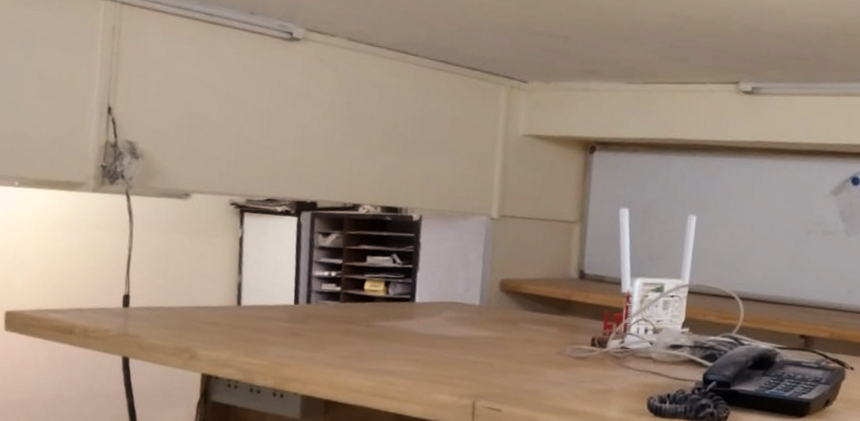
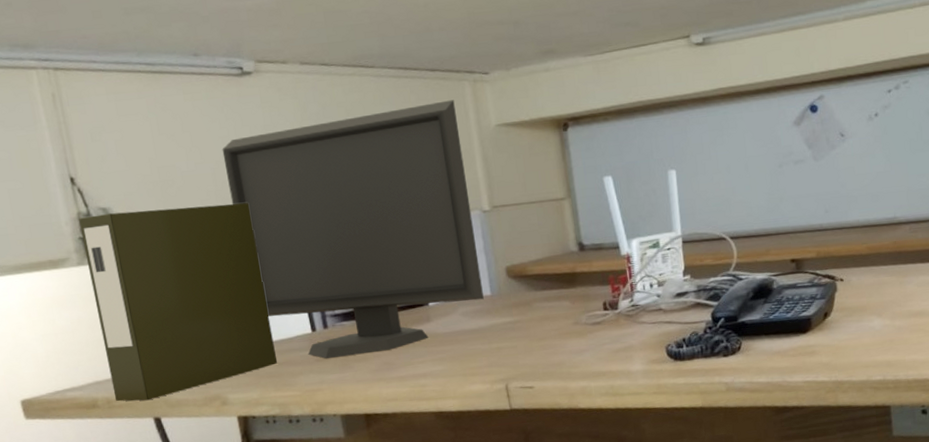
binder: none [91,146,266,338] -> present [79,203,278,402]
monitor: none [250,99,487,340] -> present [222,100,484,360]

